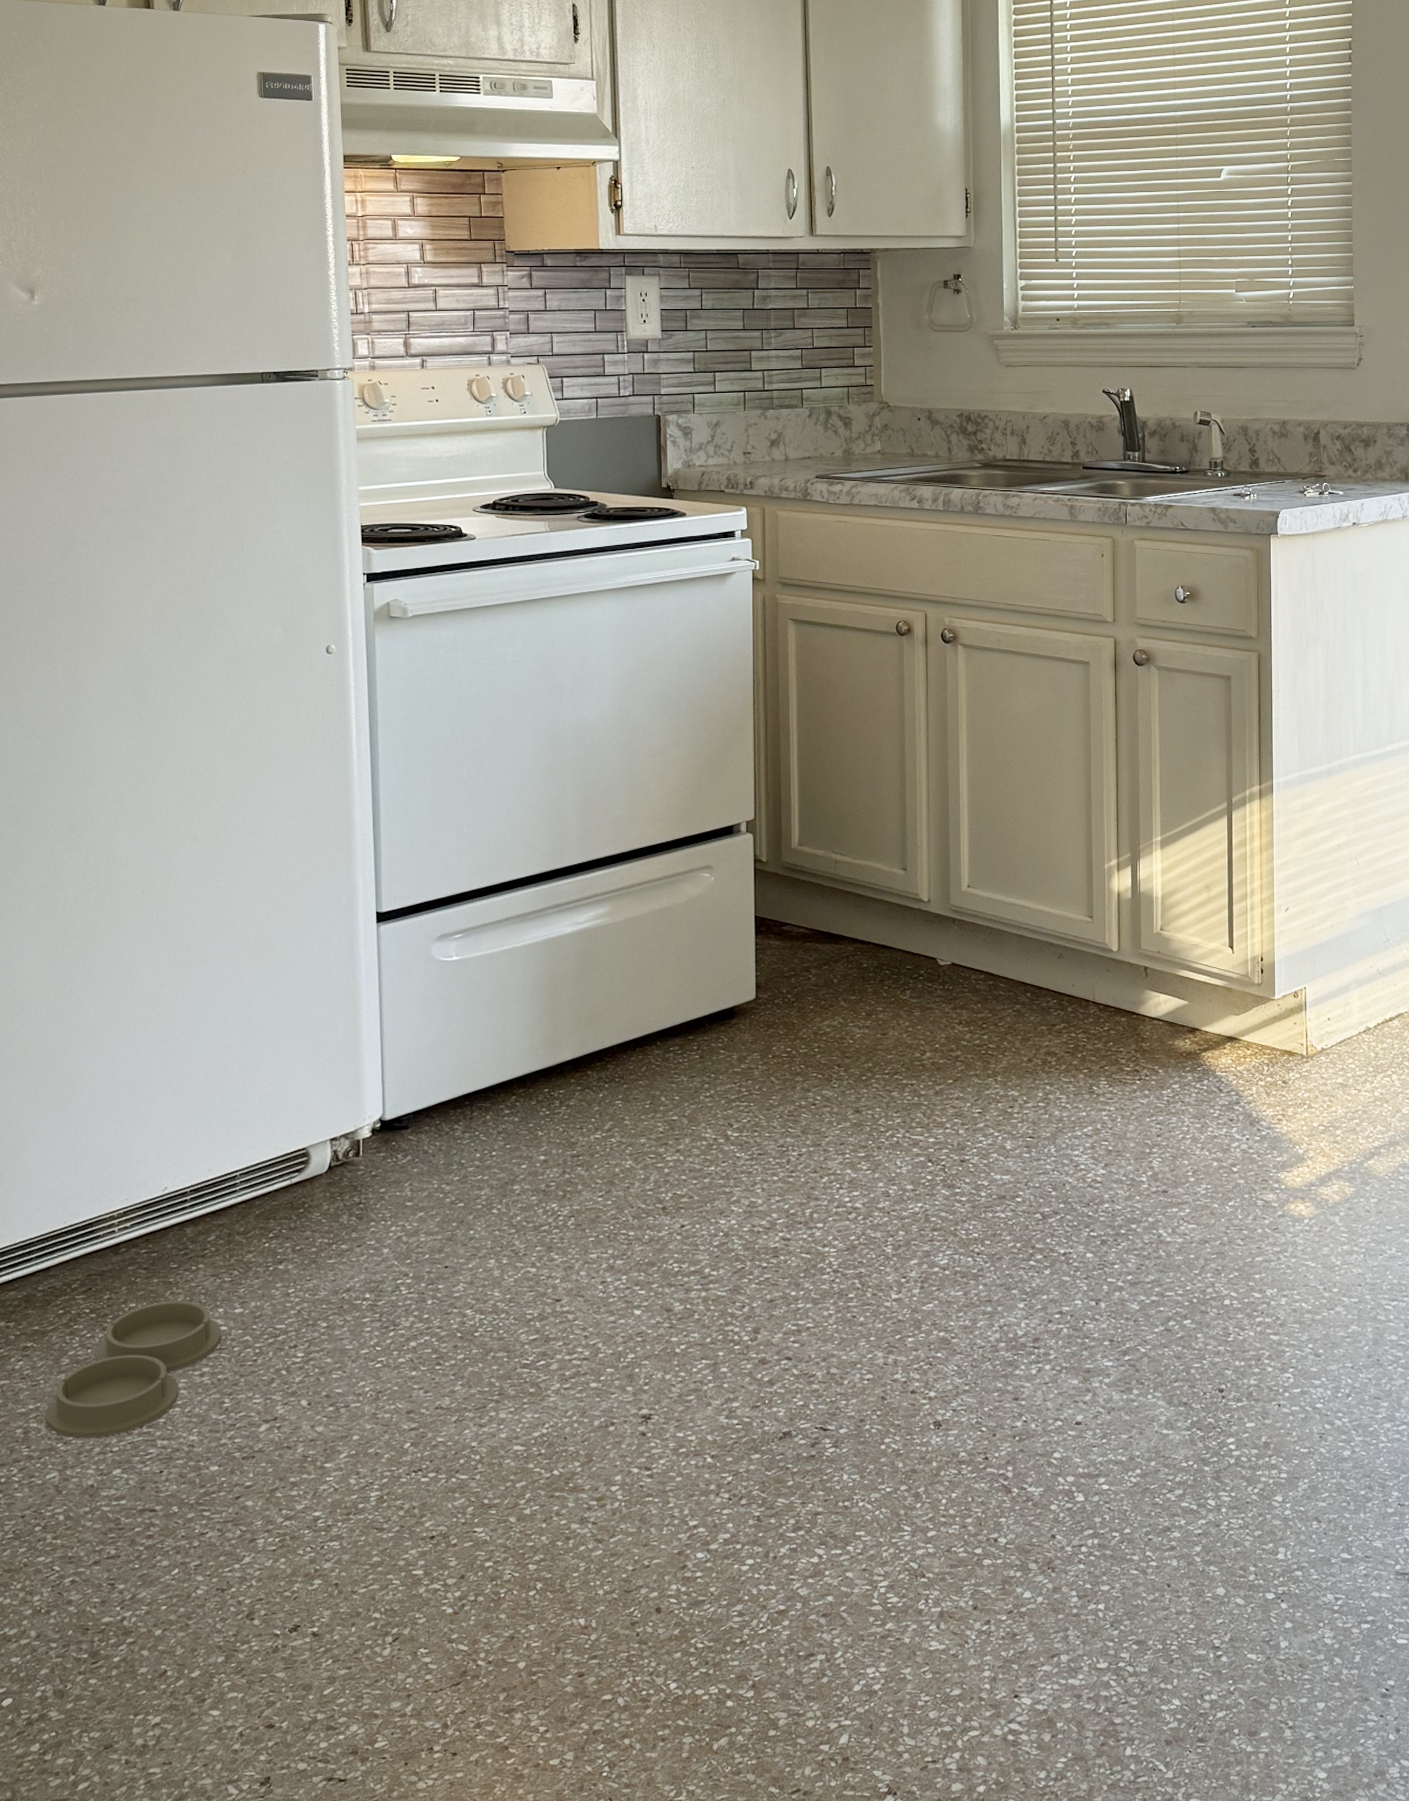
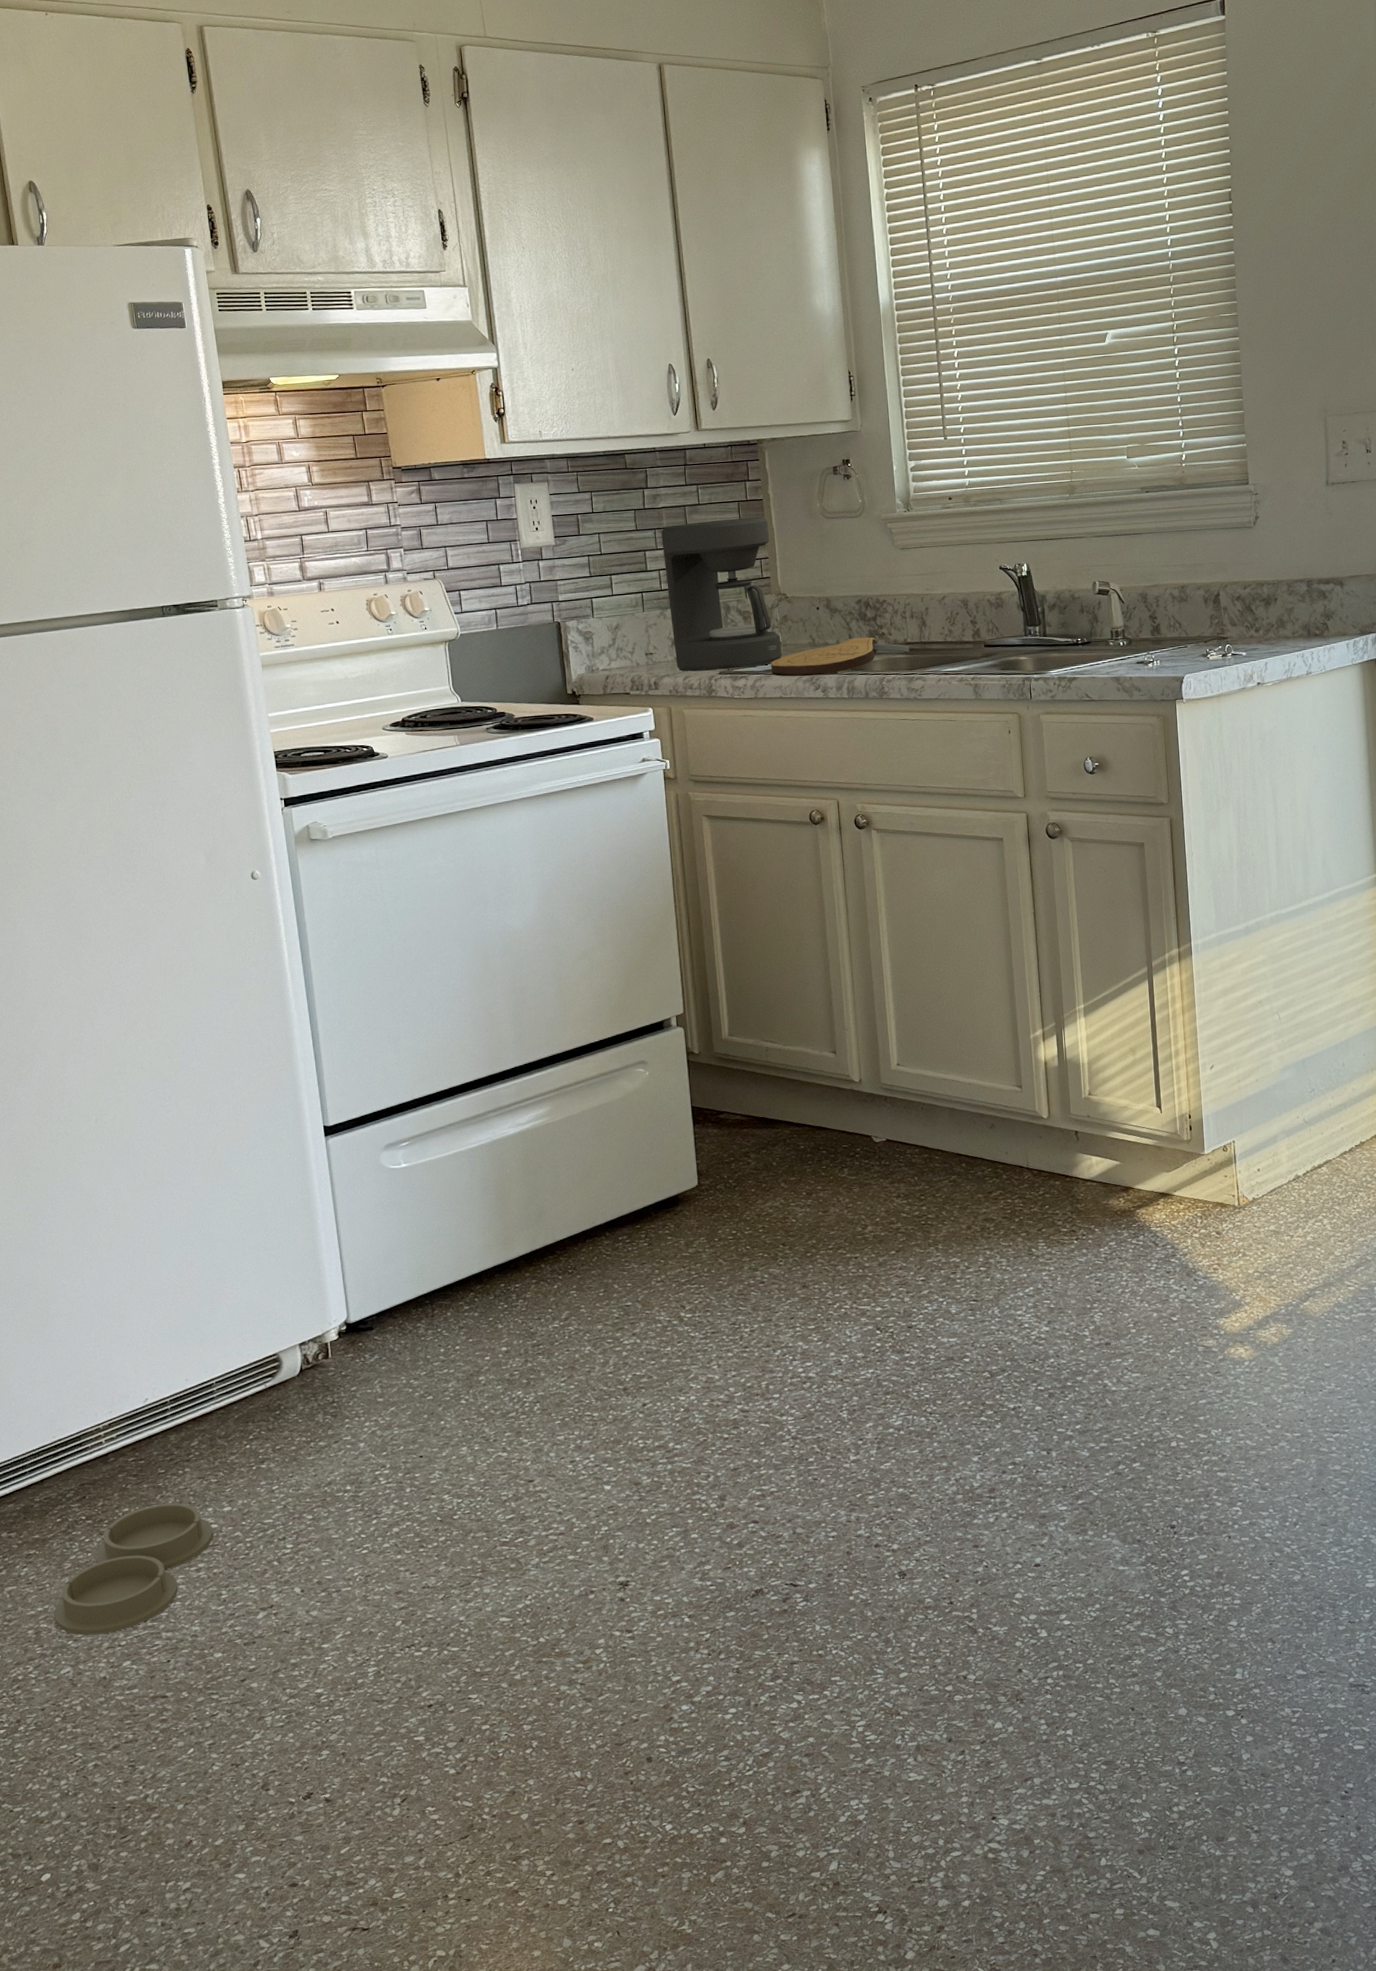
coffee maker: none [768,324,880,474] -> present [661,516,782,671]
cutting board: none [867,451,1008,486] -> present [770,637,909,677]

